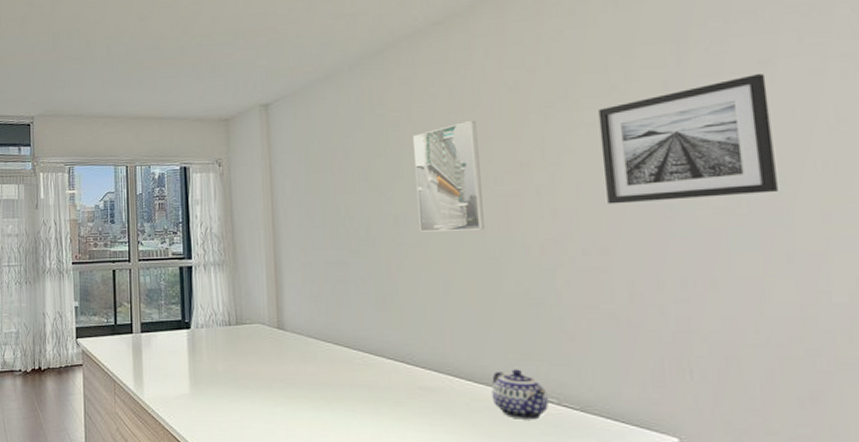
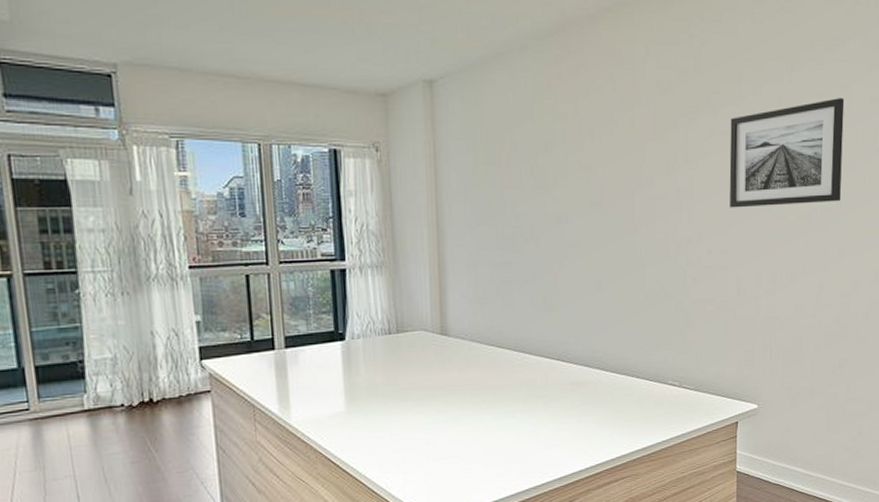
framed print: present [412,120,484,232] -> none [577,119,634,231]
teapot: present [491,369,549,420] -> none [630,358,672,403]

